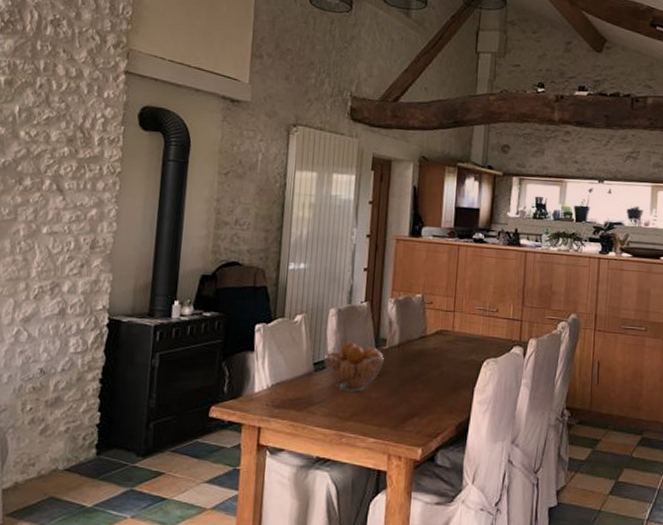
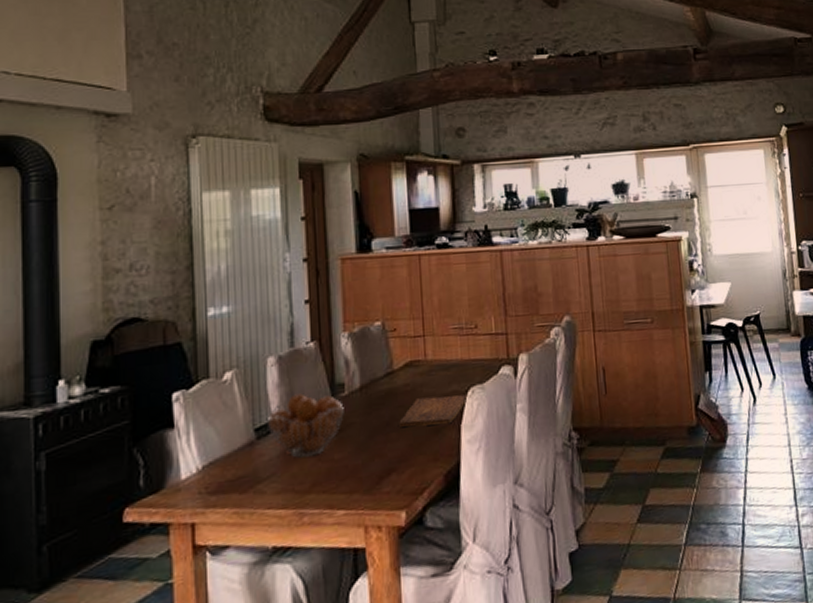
cutting board: none [425,361,483,386] -> present [399,394,468,427]

